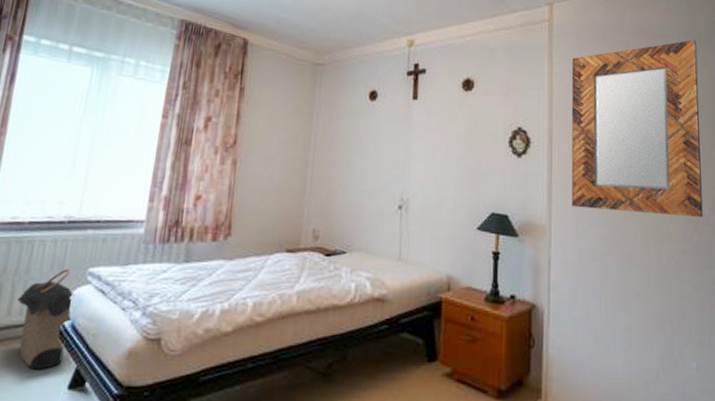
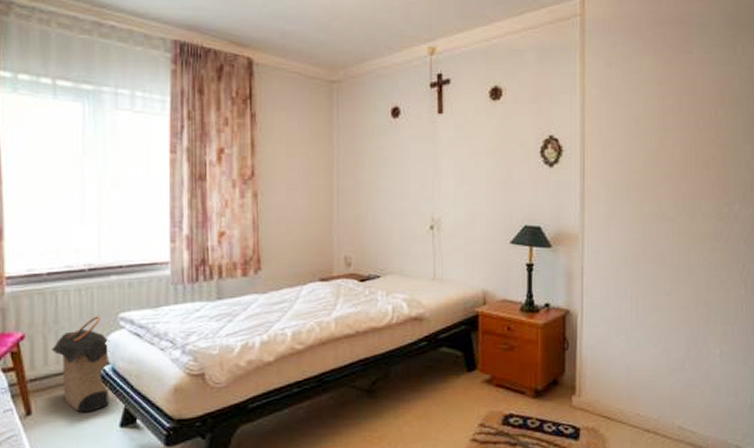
home mirror: present [572,39,703,217] -> none [605,26,736,214]

